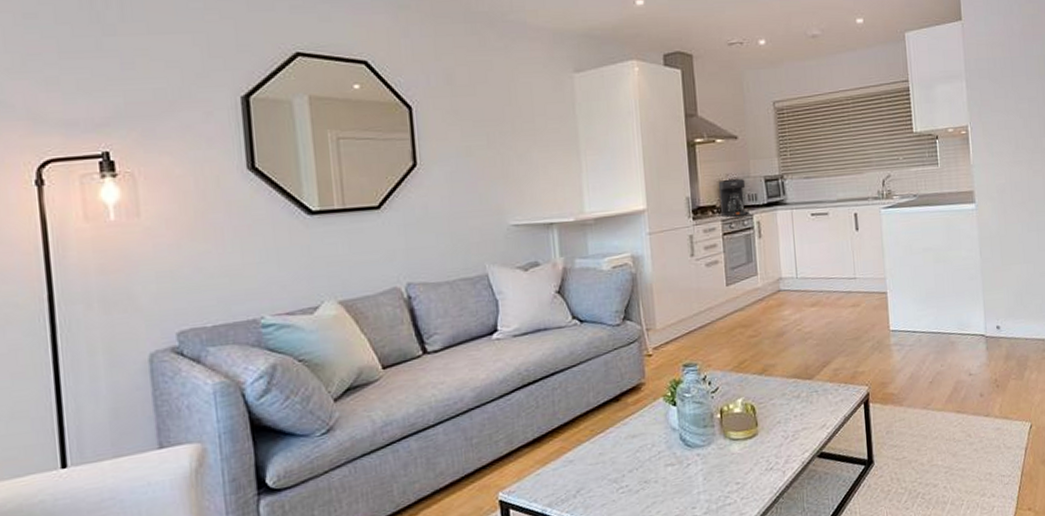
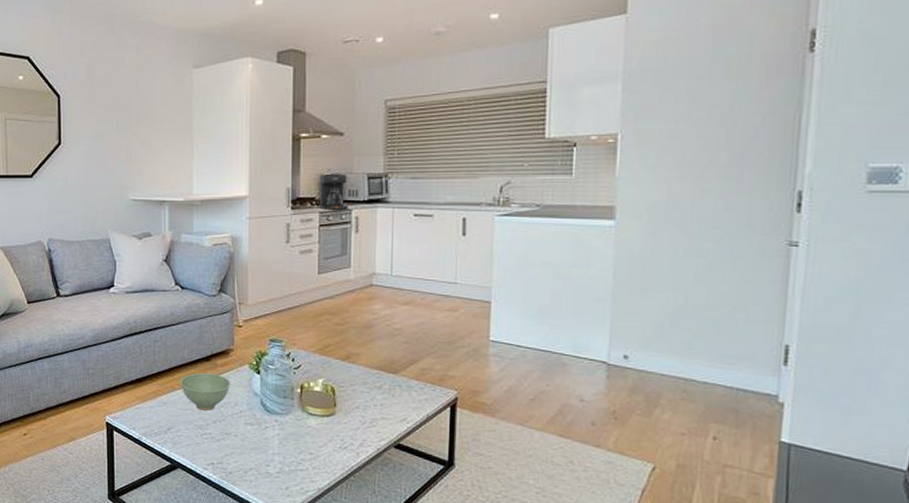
bowl: none [587,414,646,461] -> present [180,372,231,411]

